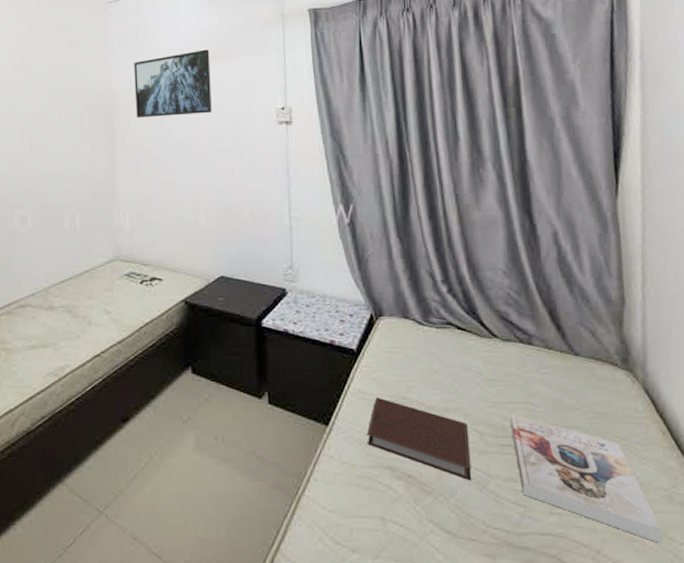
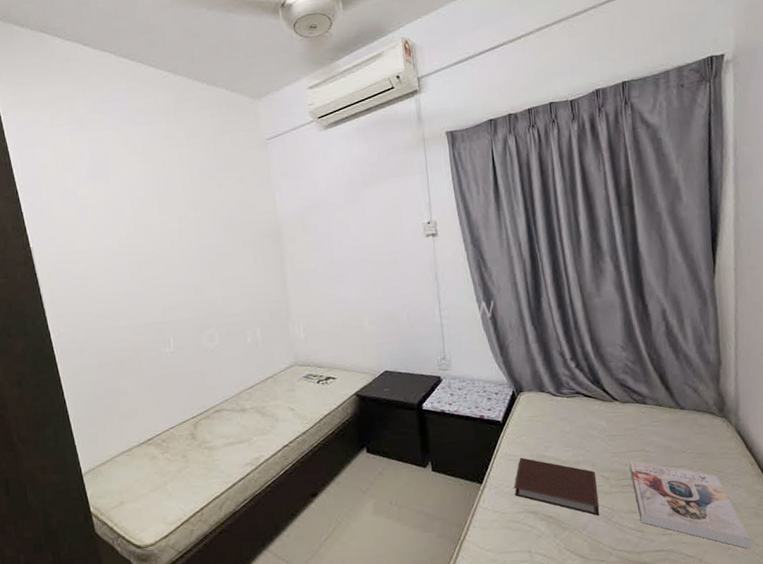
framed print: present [134,49,212,118] -> none [295,175,367,242]

